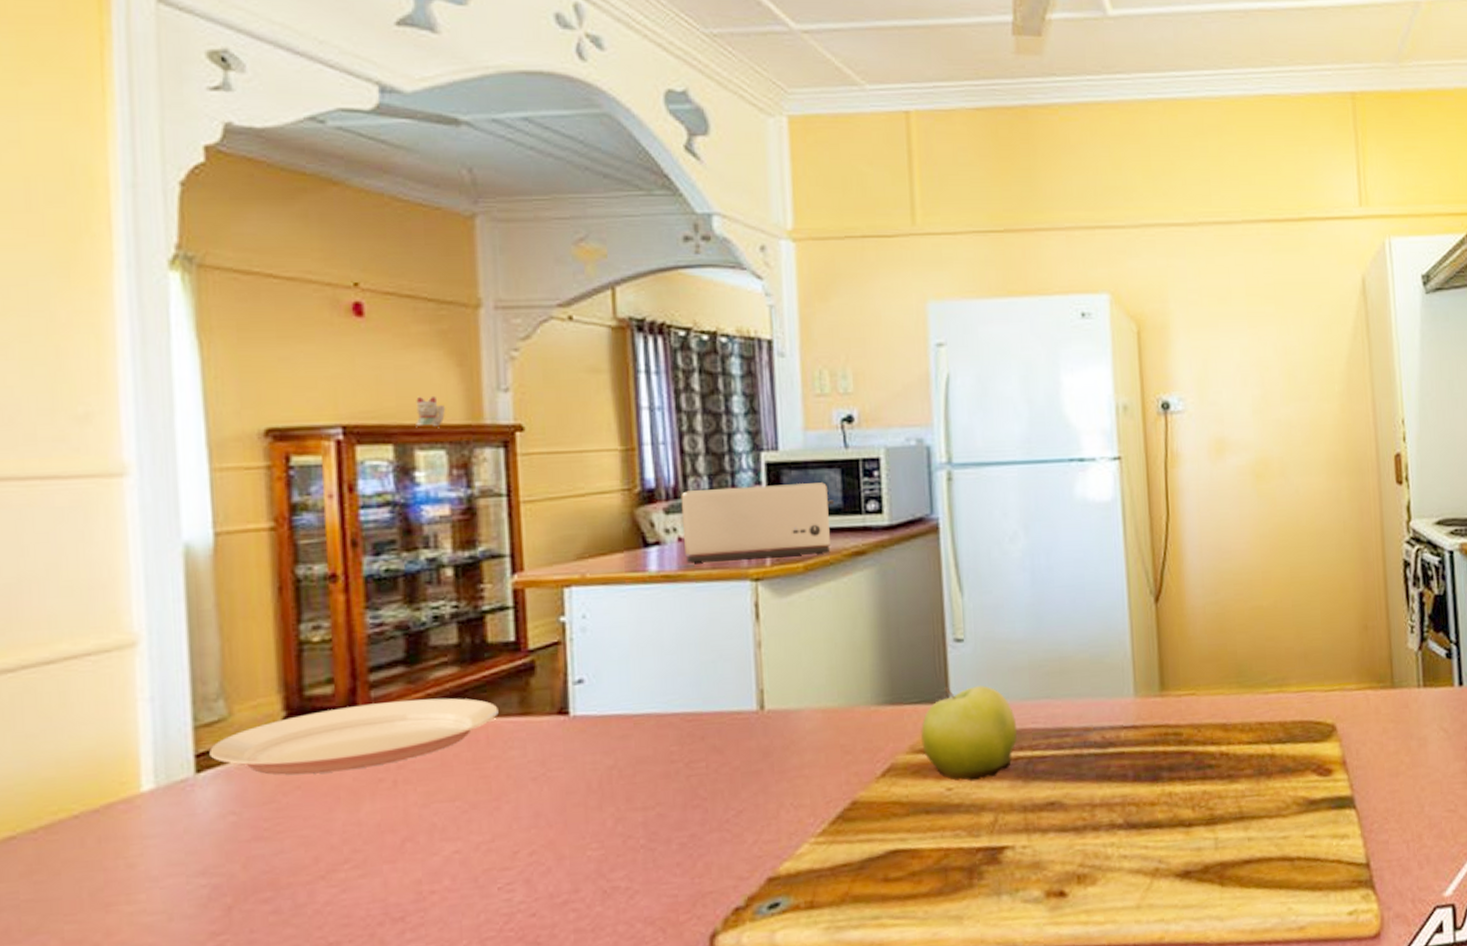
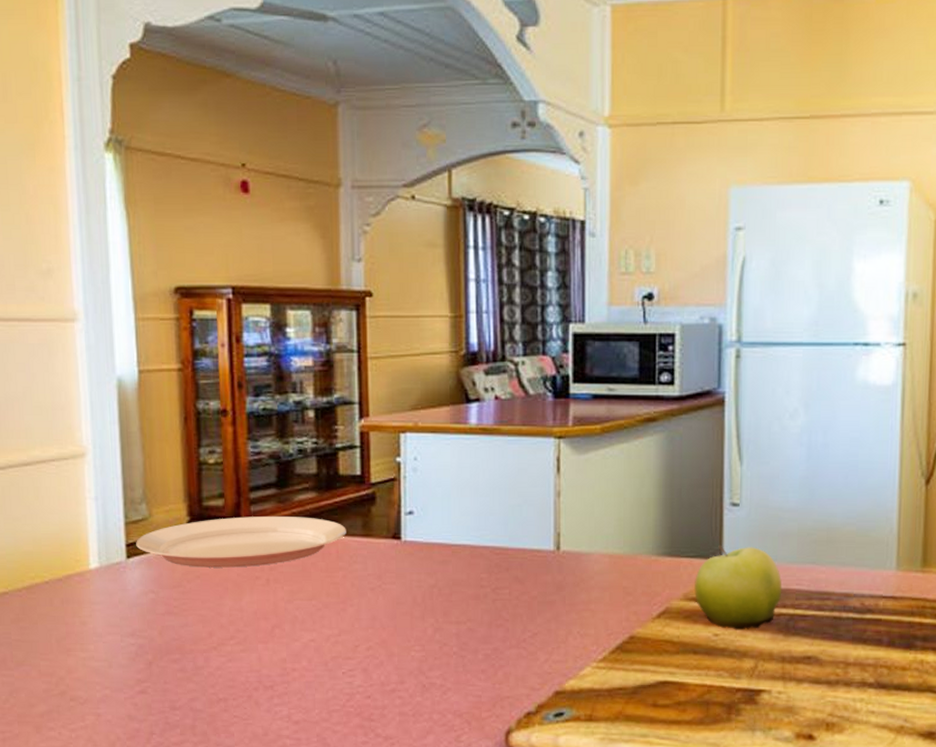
decorative figurine: present [416,395,446,428] -> none [288,263,311,292]
toaster: present [680,483,835,563] -> none [499,354,632,419]

